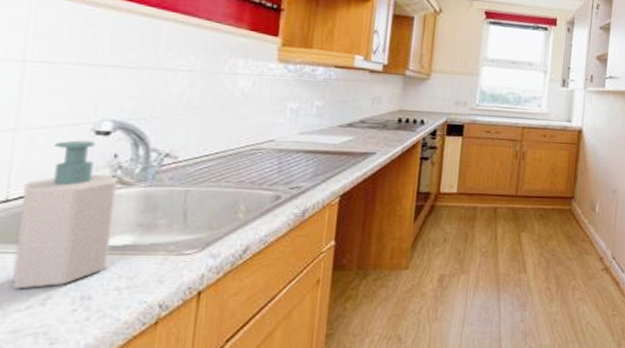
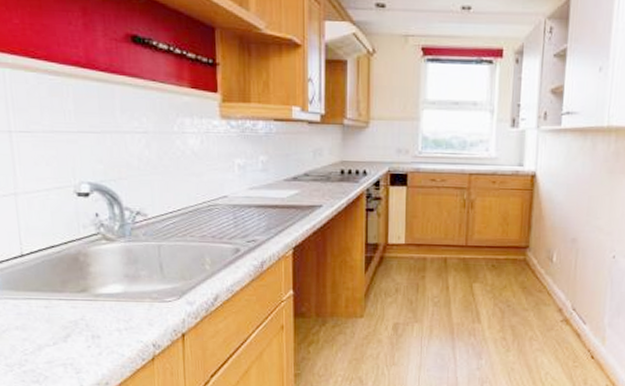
soap bottle: present [12,140,117,290] -> none [32,202,107,329]

